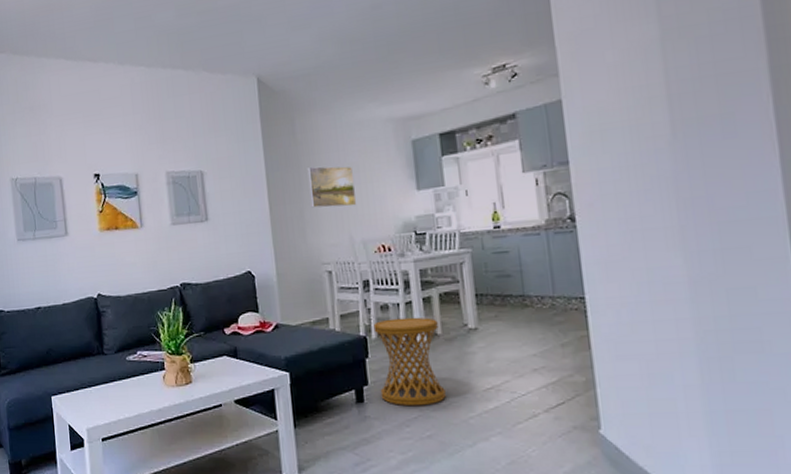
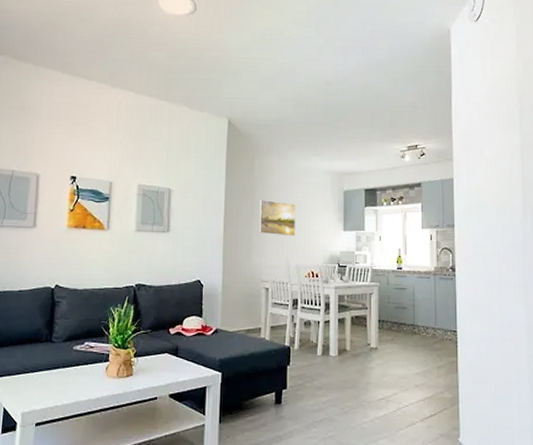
side table: present [373,317,446,407] -> none [296,333,348,410]

